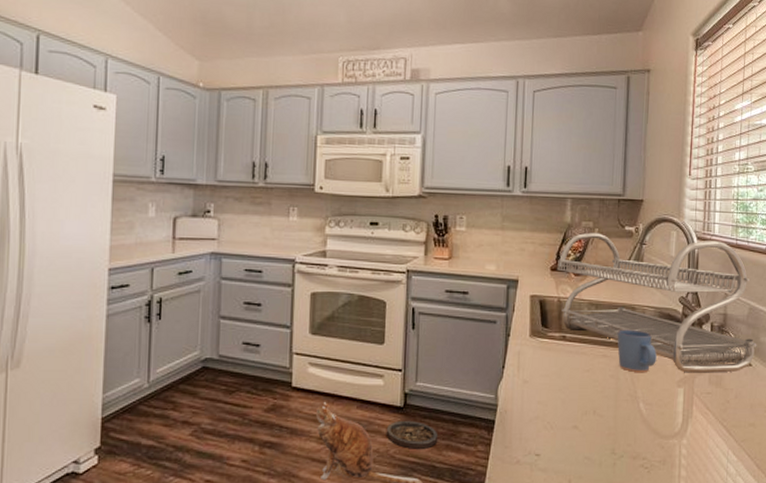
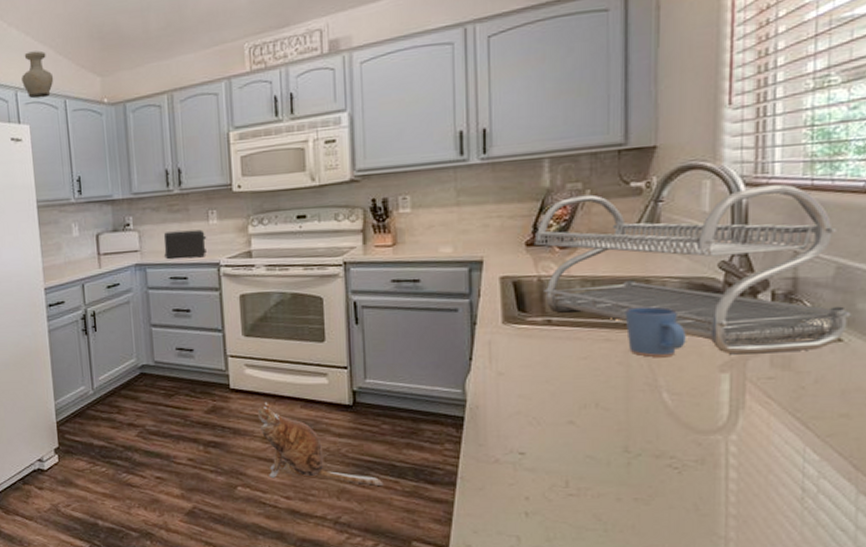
vase: none [115,21,150,71] -> present [22,50,54,99]
toaster: none [242,223,286,253] -> present [163,229,207,260]
pet bowl: present [386,420,439,449] -> none [335,418,396,448]

